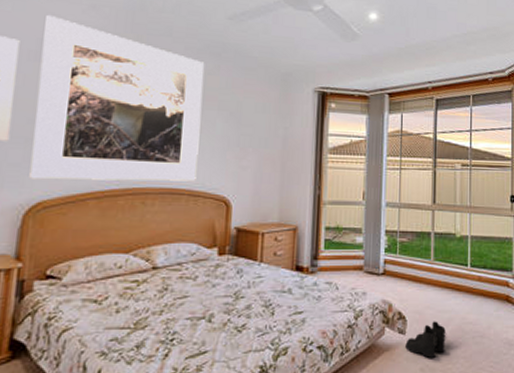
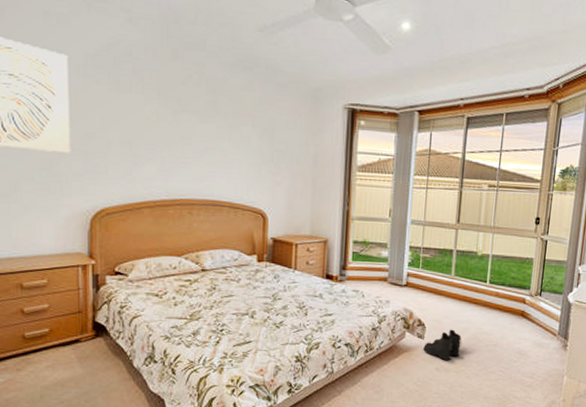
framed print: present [29,15,205,182] -> none [88,29,238,195]

